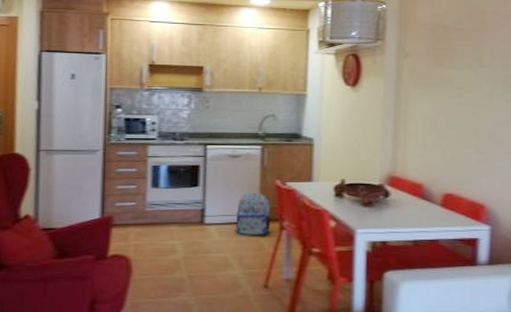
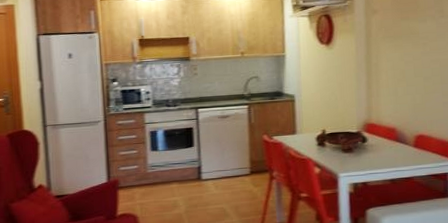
backpack: present [236,192,270,235] -> none [230,148,261,187]

